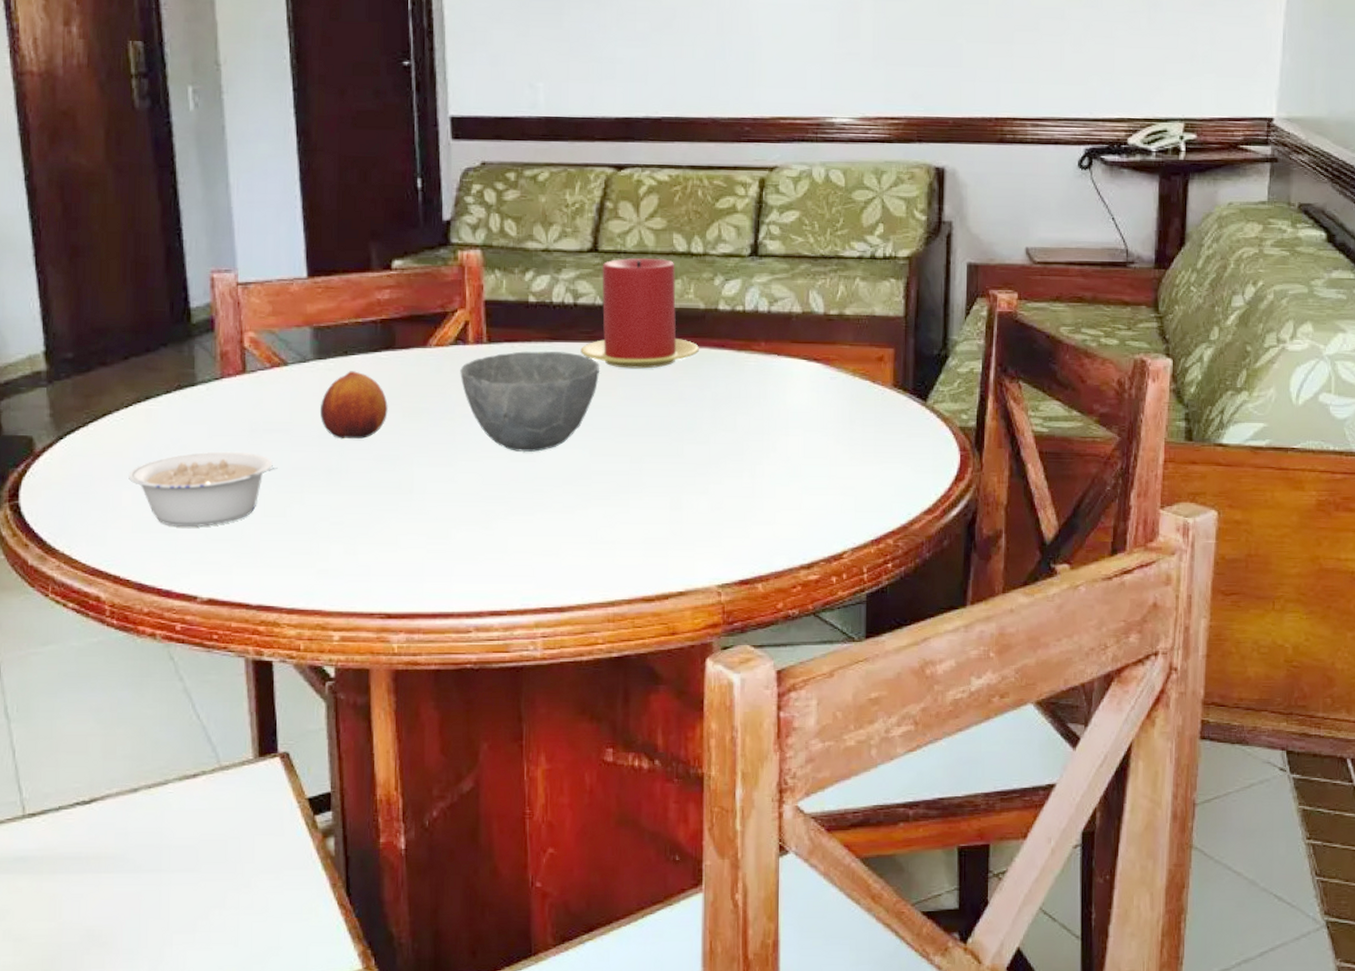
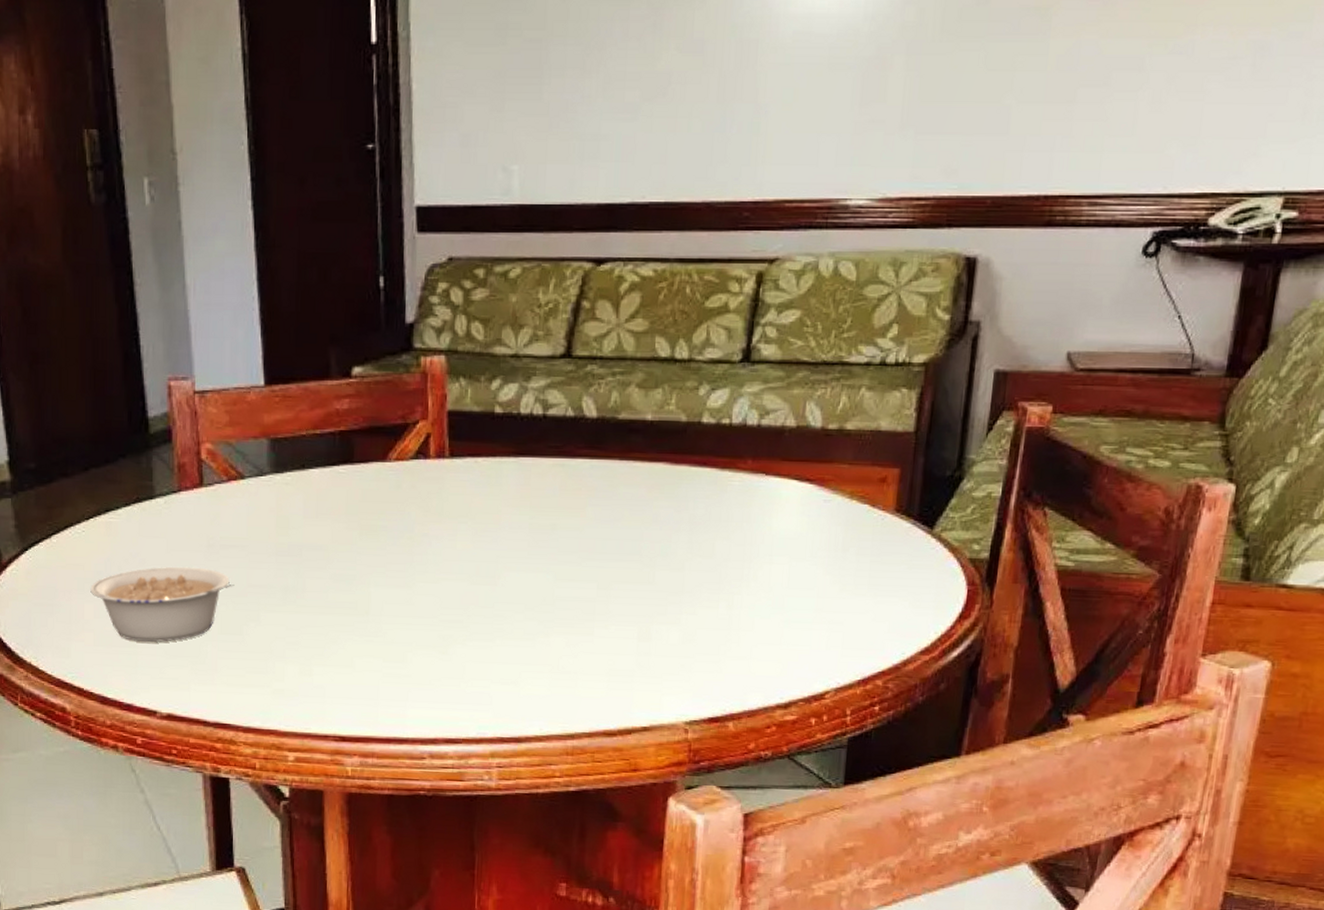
fruit: present [319,371,388,440] -> none [276,485,345,557]
bowl: present [460,350,600,452] -> none [420,466,569,575]
candle: present [580,257,699,369] -> none [548,364,678,488]

